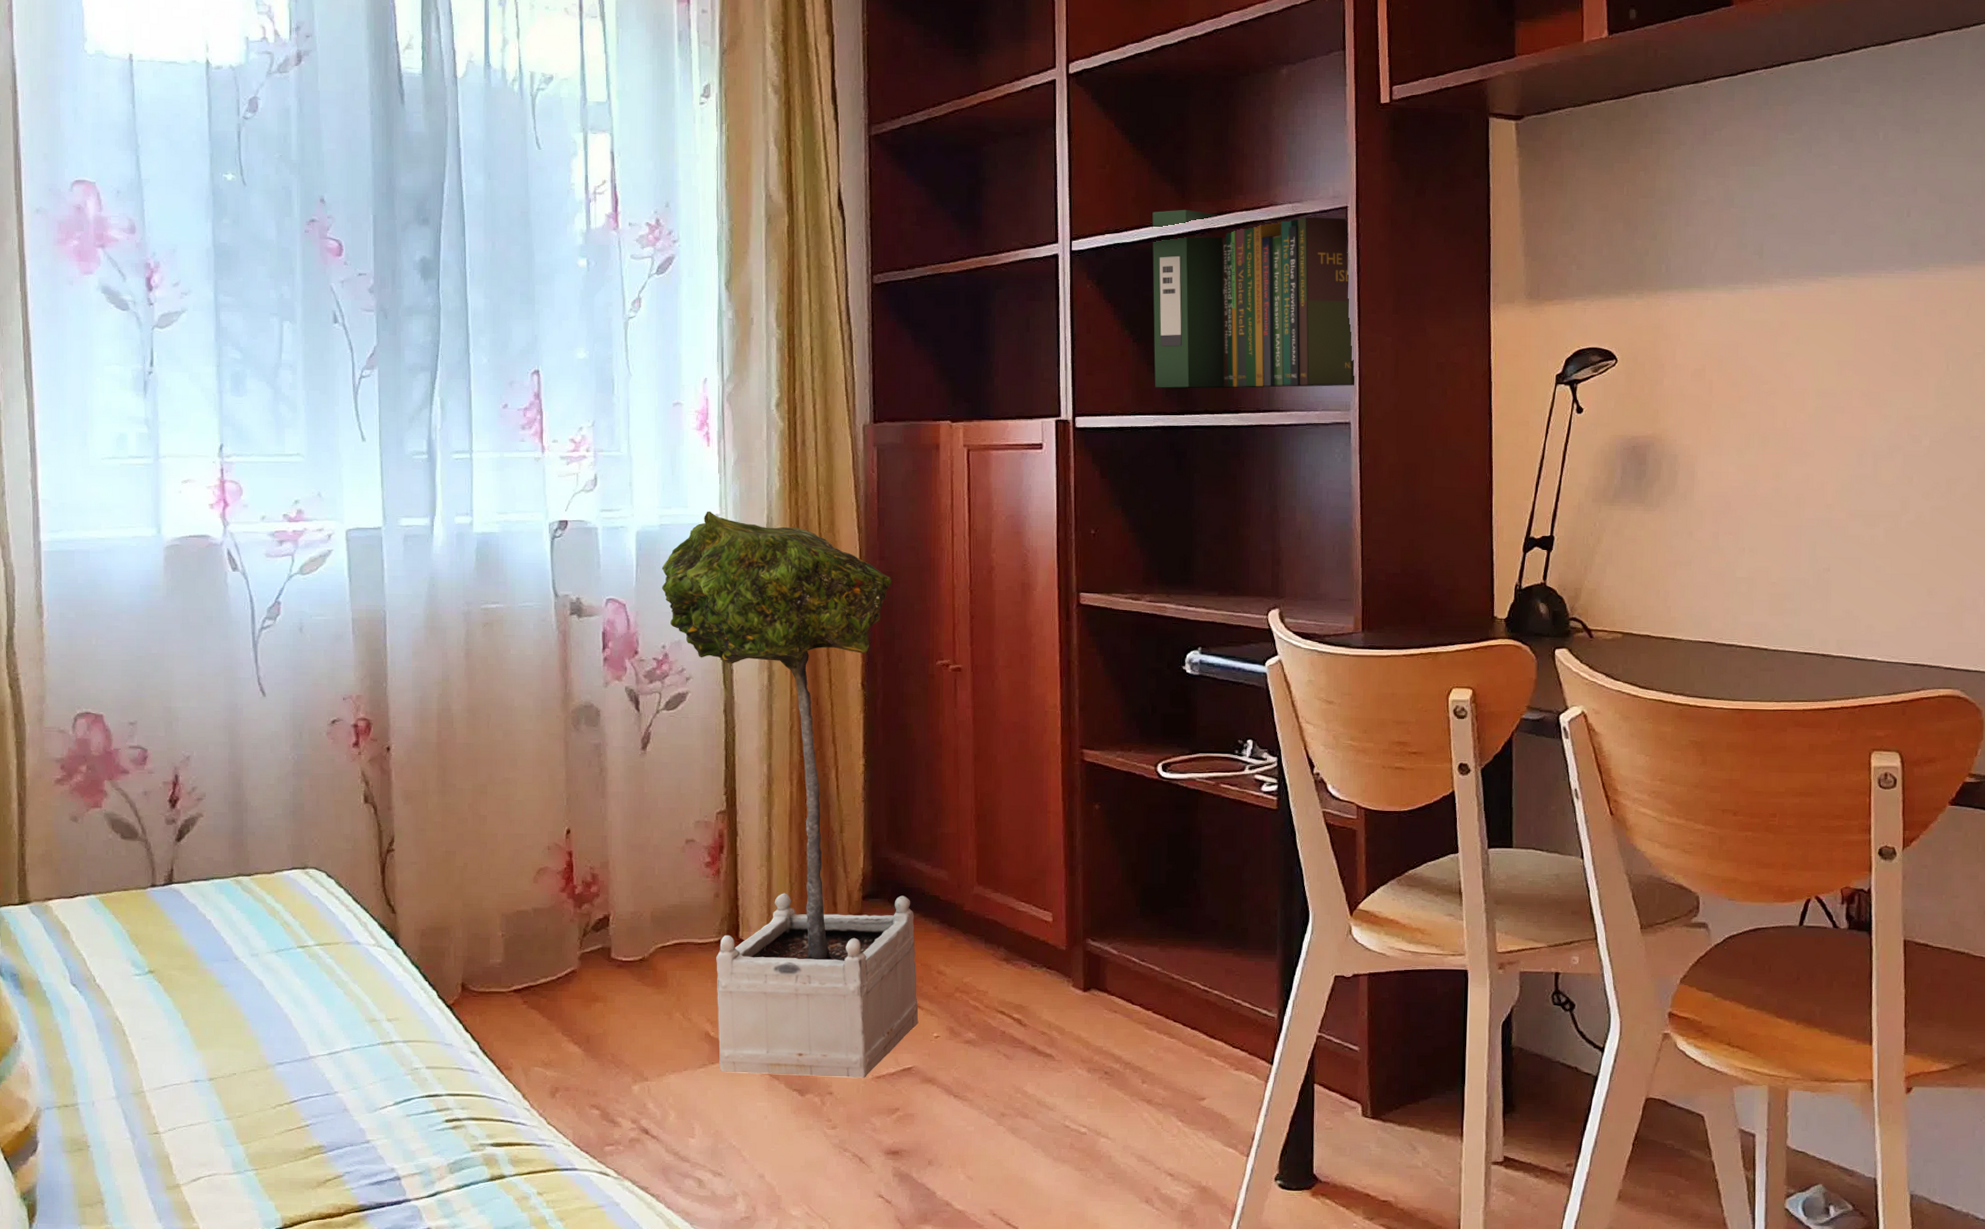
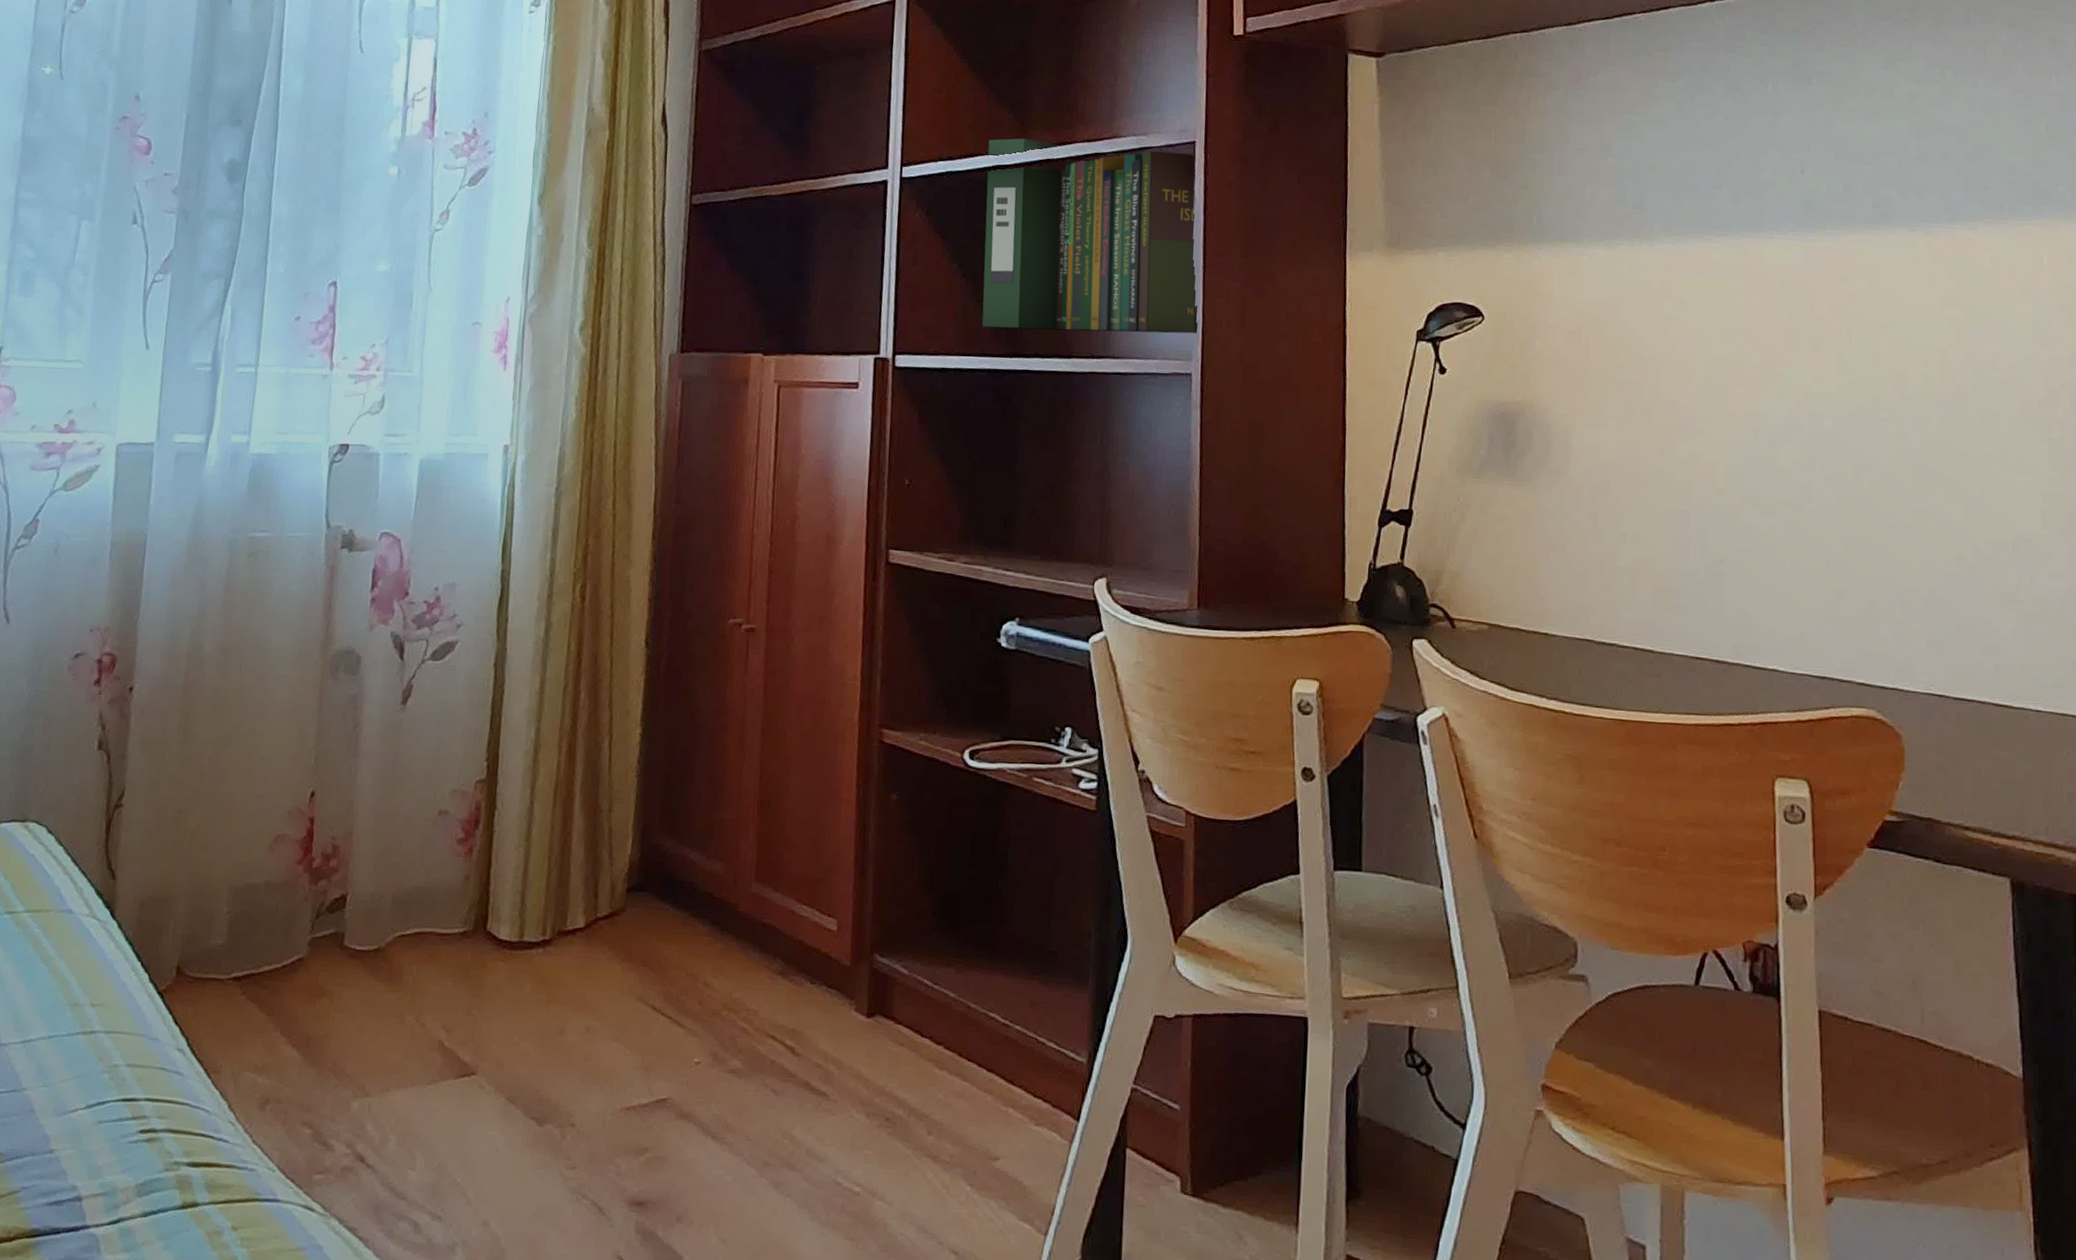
potted tree: present [661,511,919,1078] -> none [440,440,688,1108]

